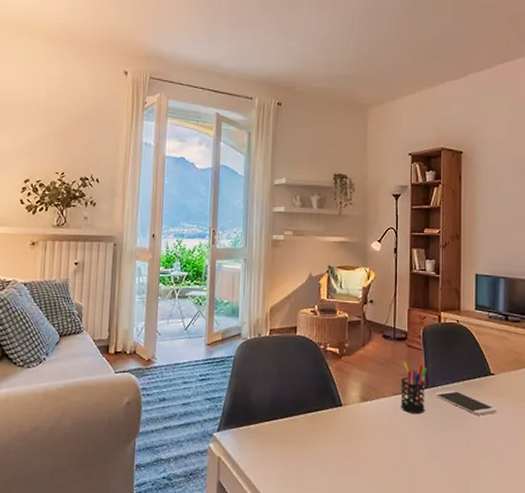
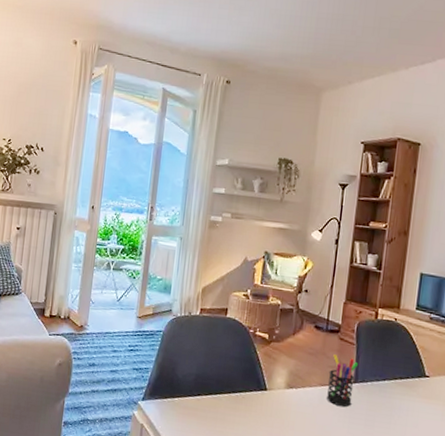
smartphone: present [435,391,497,415] -> none [364,387,428,416]

